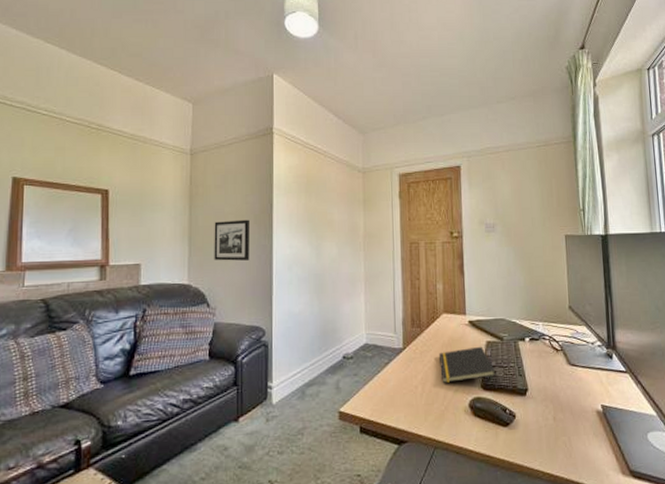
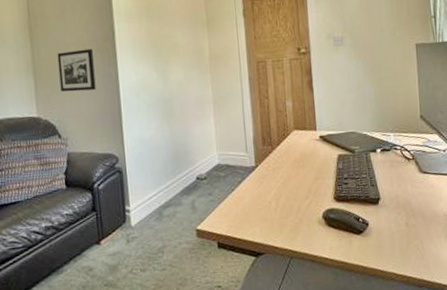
notepad: present [438,346,496,383] -> none [290,159,349,197]

